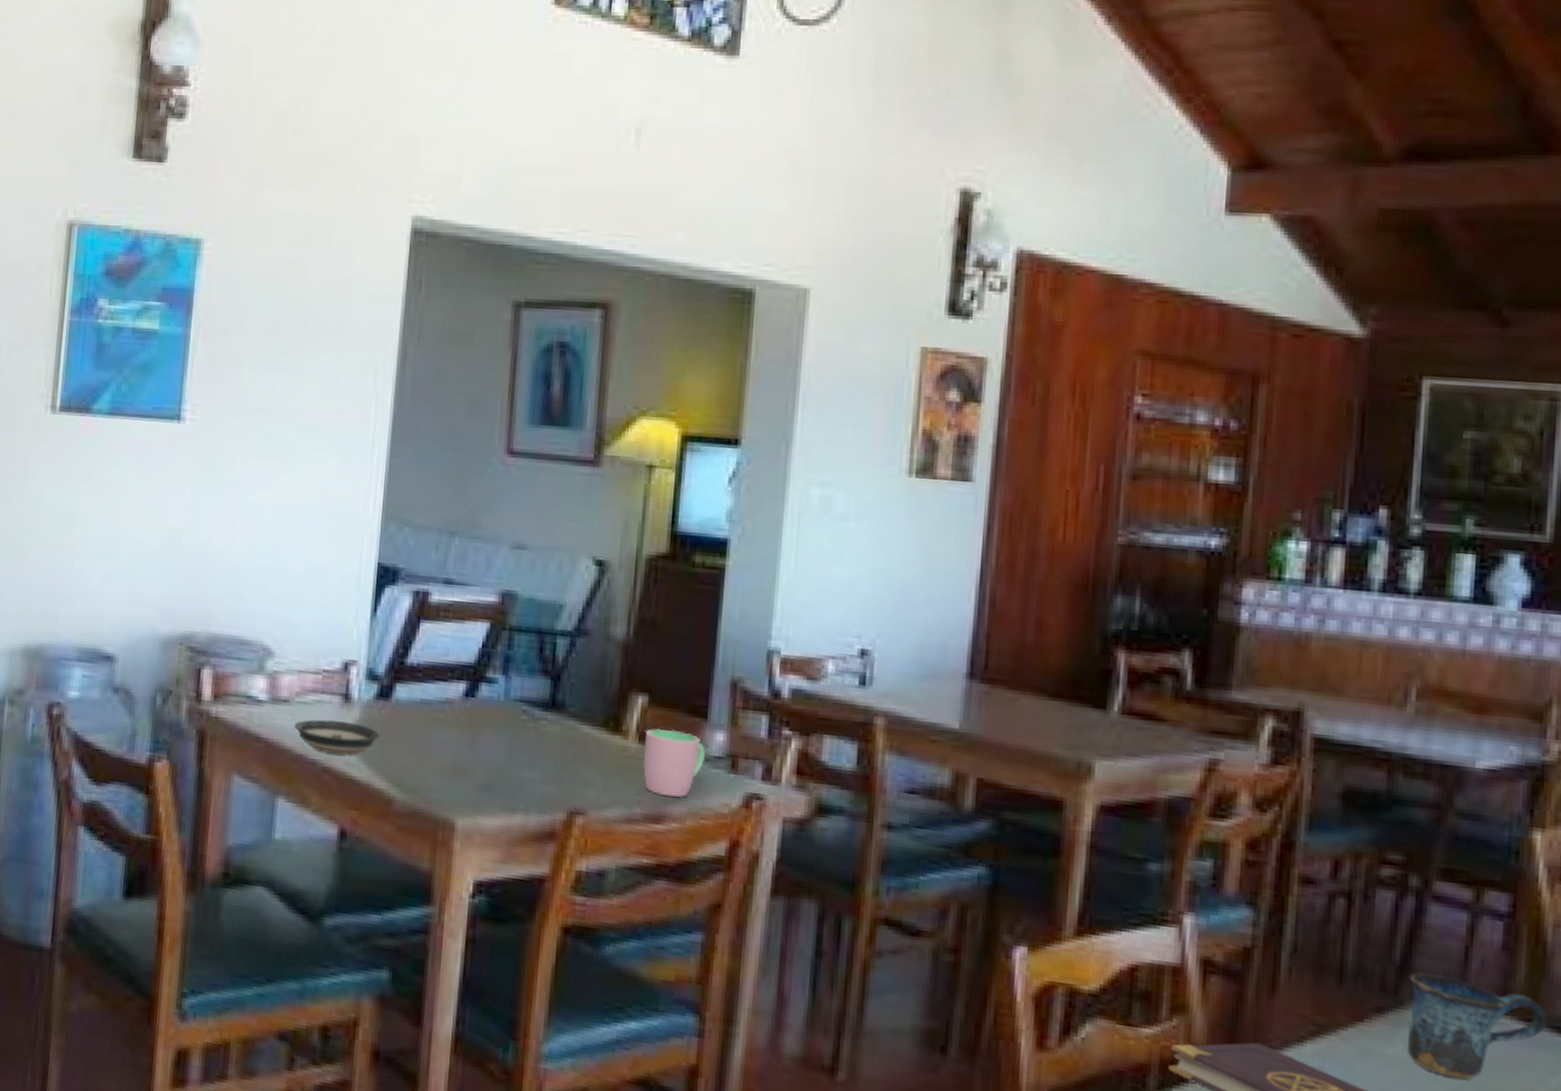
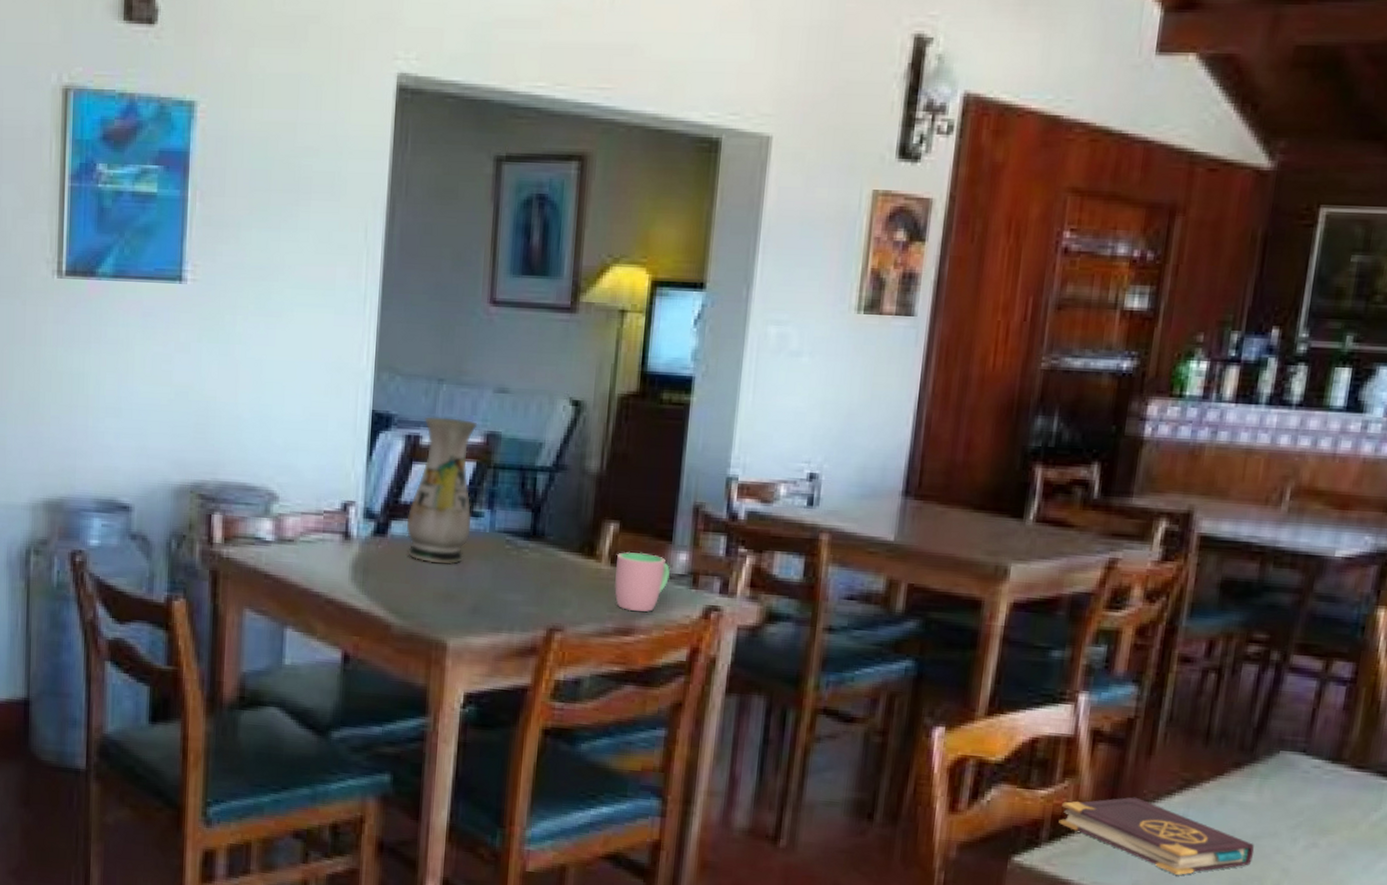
saucer: present [294,719,380,755] -> none [299,556,377,587]
vase: none [412,572,492,735] -> present [406,417,478,565]
mug: present [1408,972,1548,1080] -> none [1258,732,1375,818]

